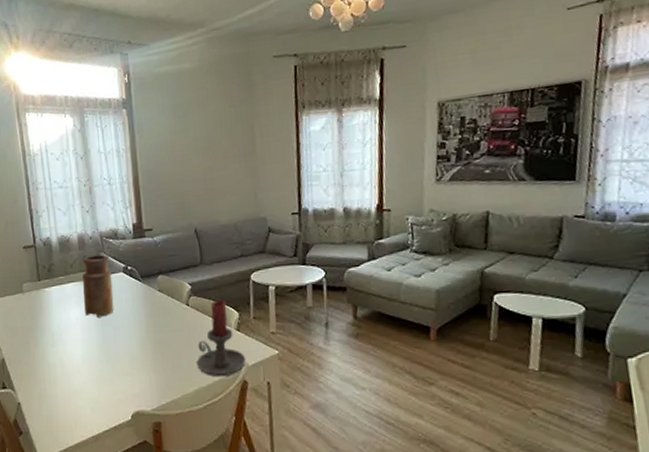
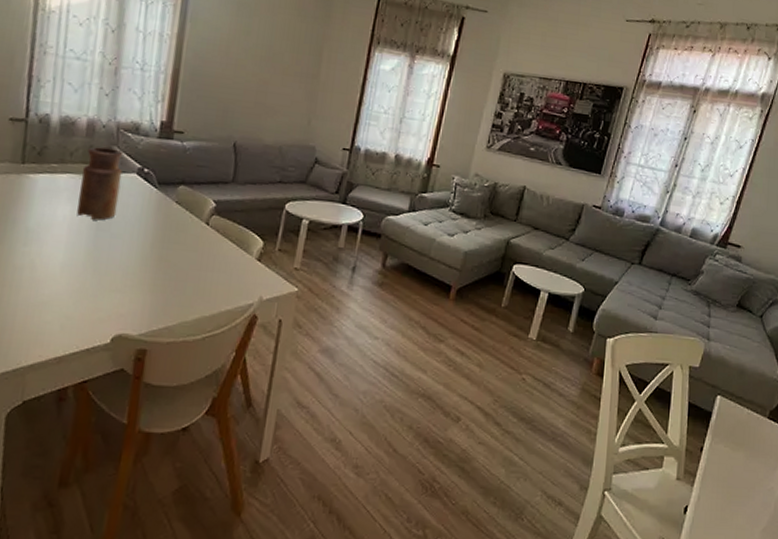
candle holder: present [196,299,246,377] -> none [204,223,262,309]

